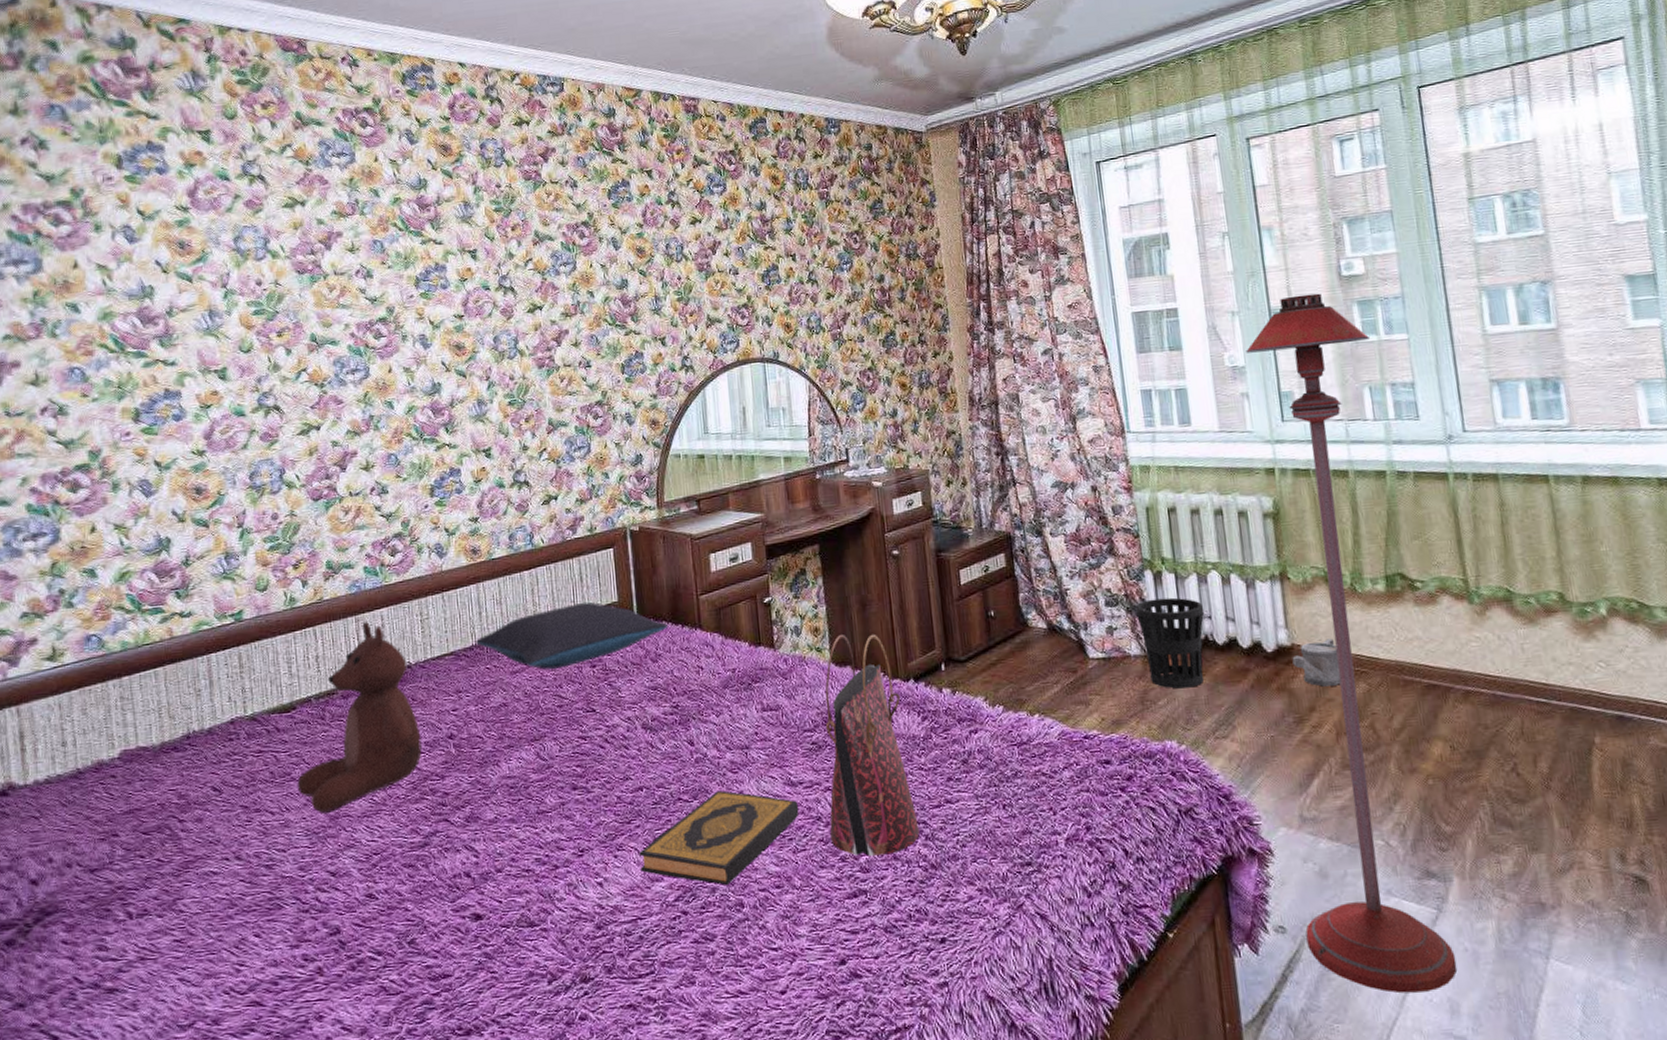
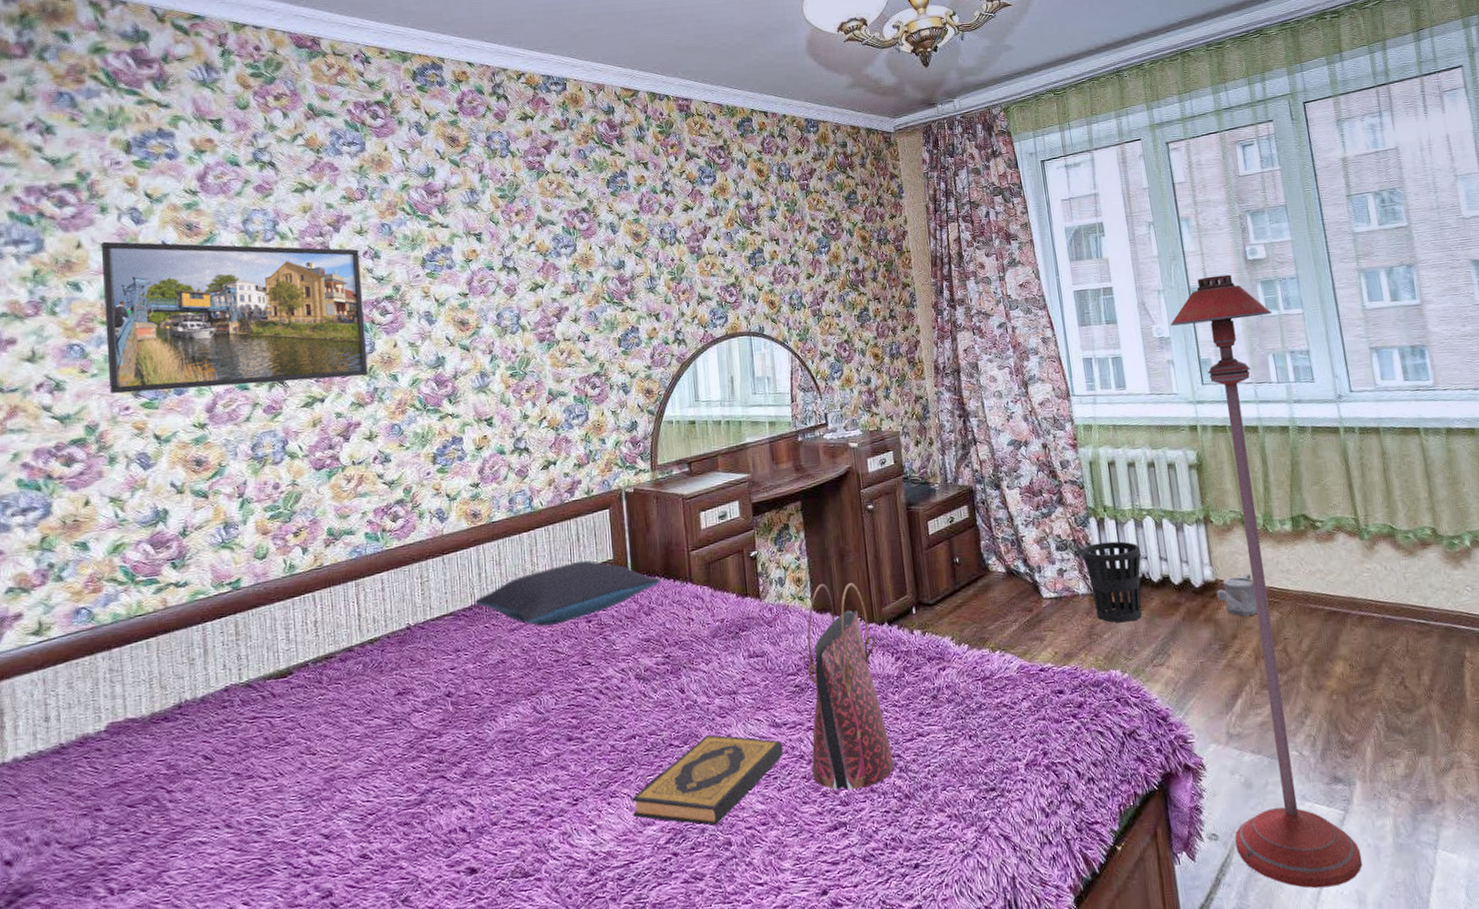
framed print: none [97,261,364,419] -> present [101,241,369,394]
teddy bear: present [297,622,422,813] -> none [292,586,420,776]

